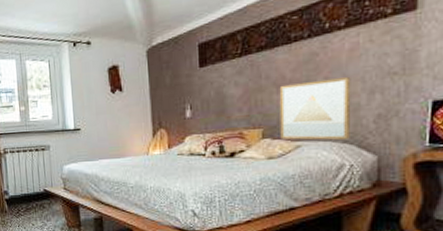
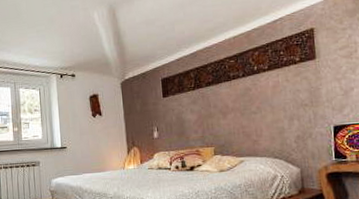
wall art: present [279,77,351,140] -> none [224,107,279,156]

